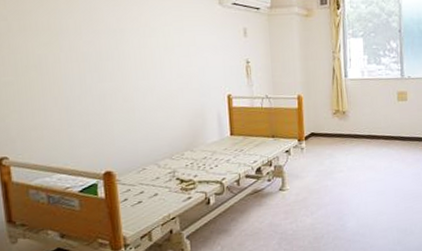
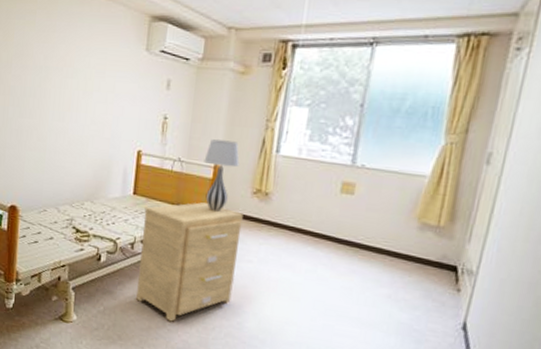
side table: none [243,130,332,242] -> present [135,202,243,322]
table lamp: none [288,73,318,136] -> present [204,139,240,212]

